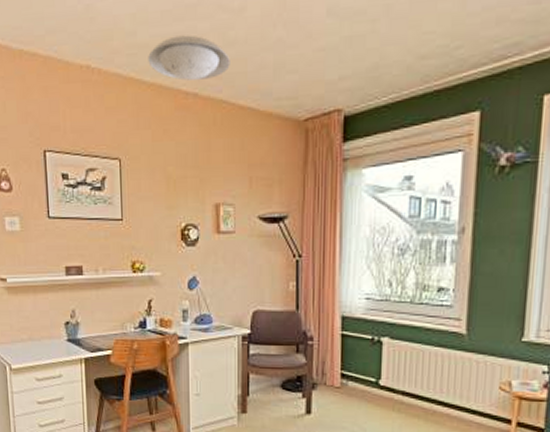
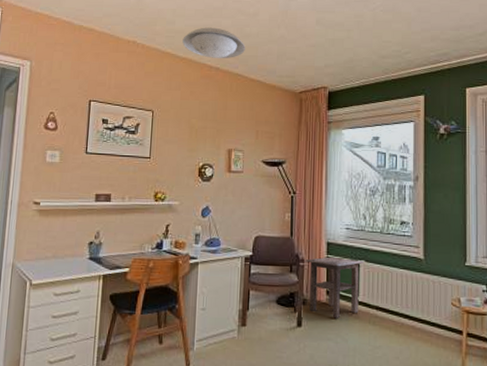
side table: none [313,333,391,405] -> present [304,256,366,319]

